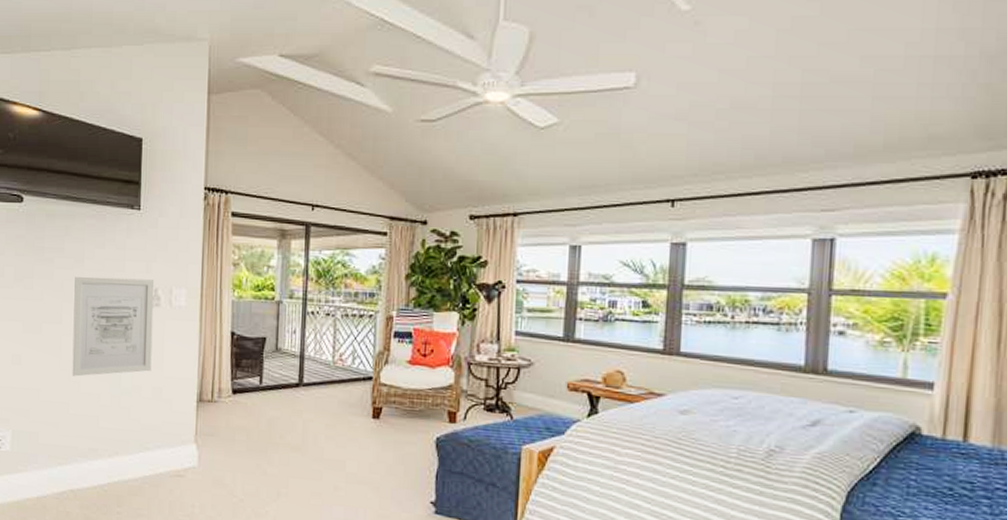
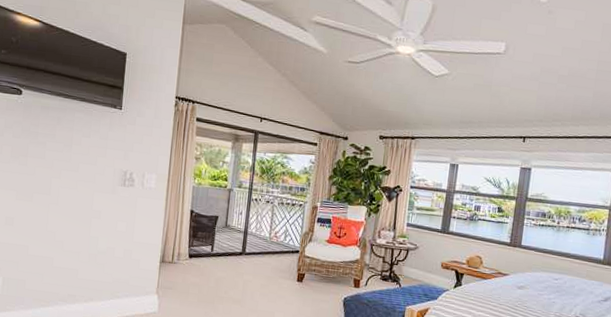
wall art: present [72,276,155,377] -> none [57,158,131,238]

